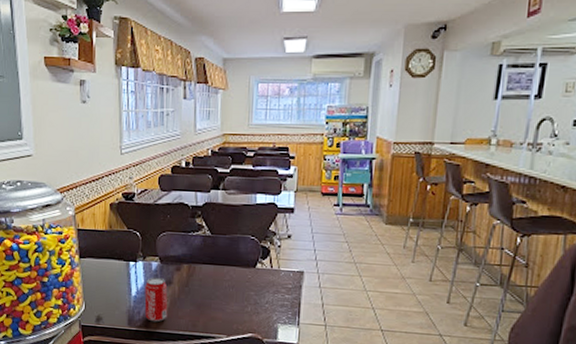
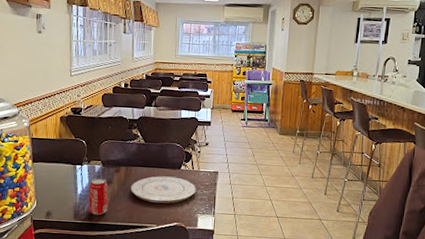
plate: none [194,276,277,310] -> present [131,176,197,204]

